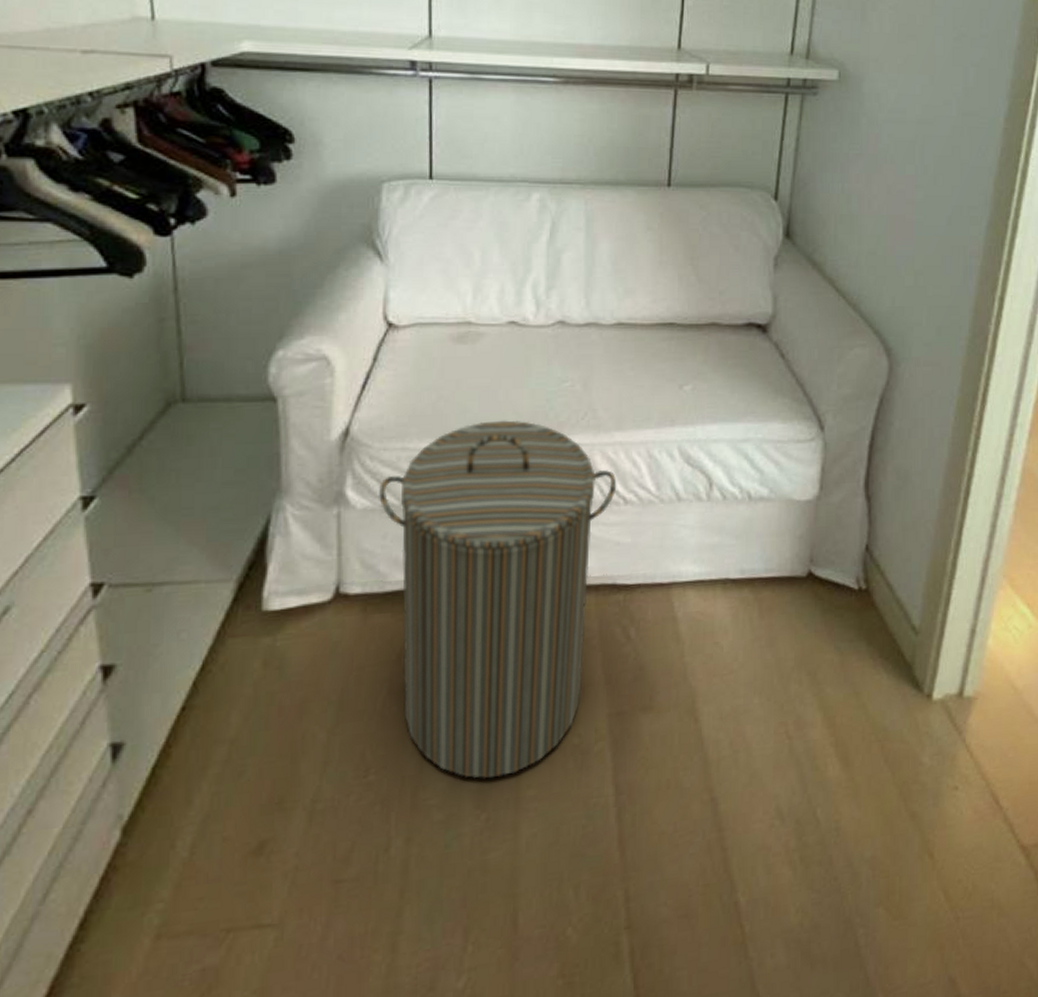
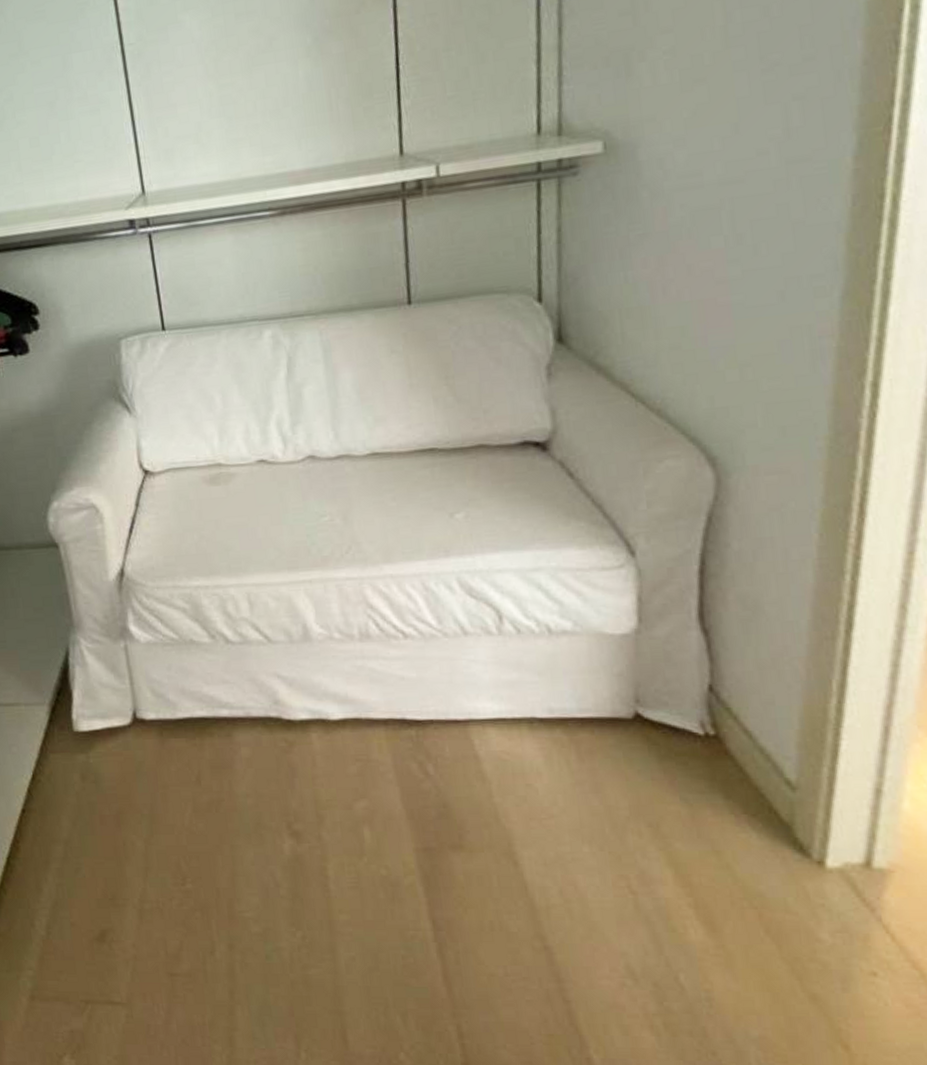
laundry hamper: present [378,420,617,779] -> none [158,556,394,899]

